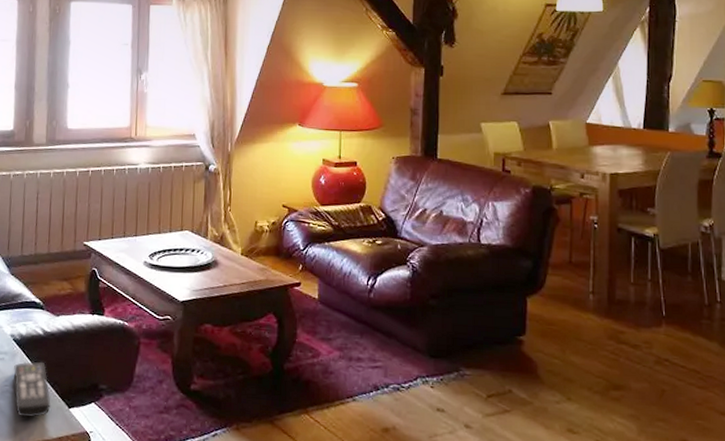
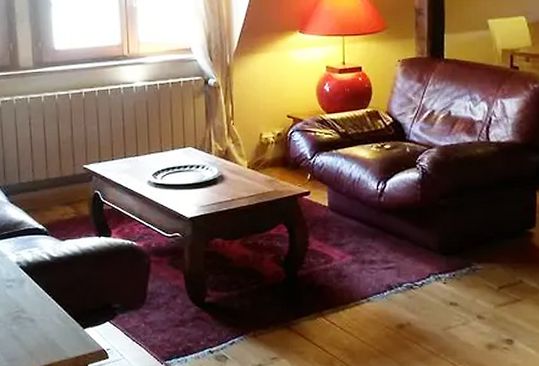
remote control: present [14,361,51,418] -> none [23,286,65,341]

